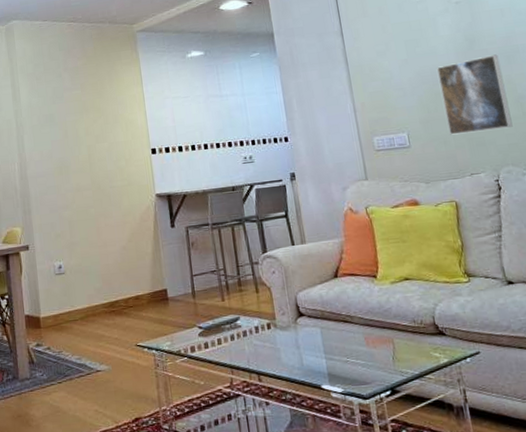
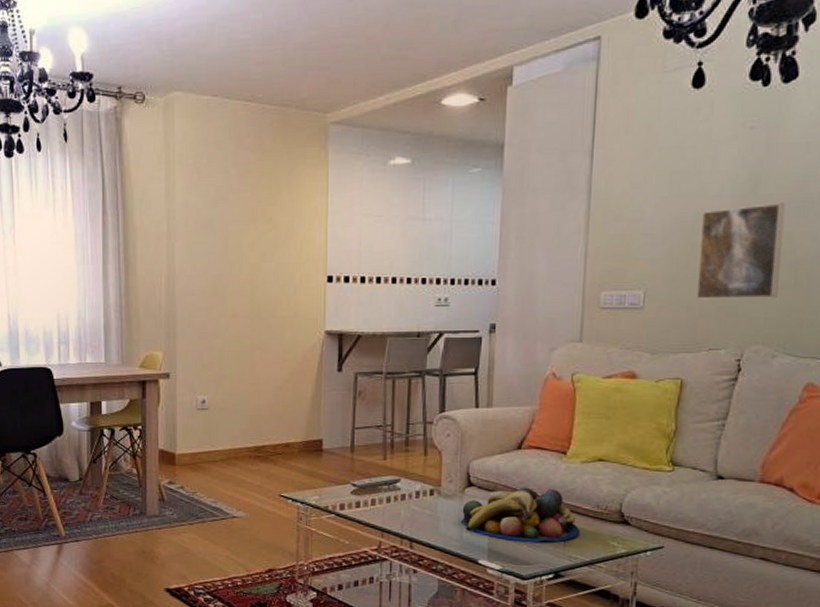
fruit bowl: none [298,310,404,363] -> present [460,487,580,543]

